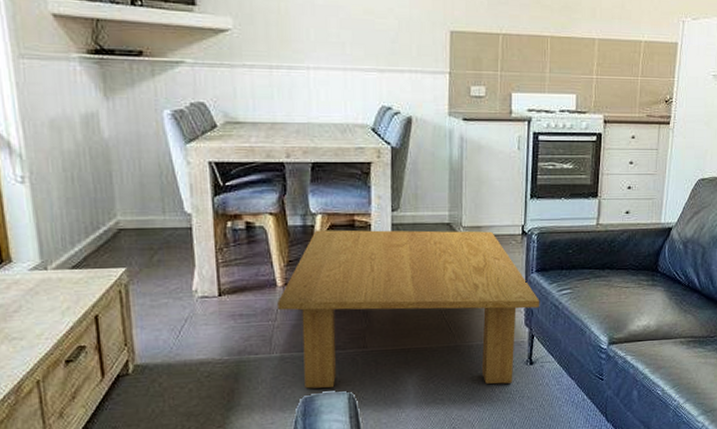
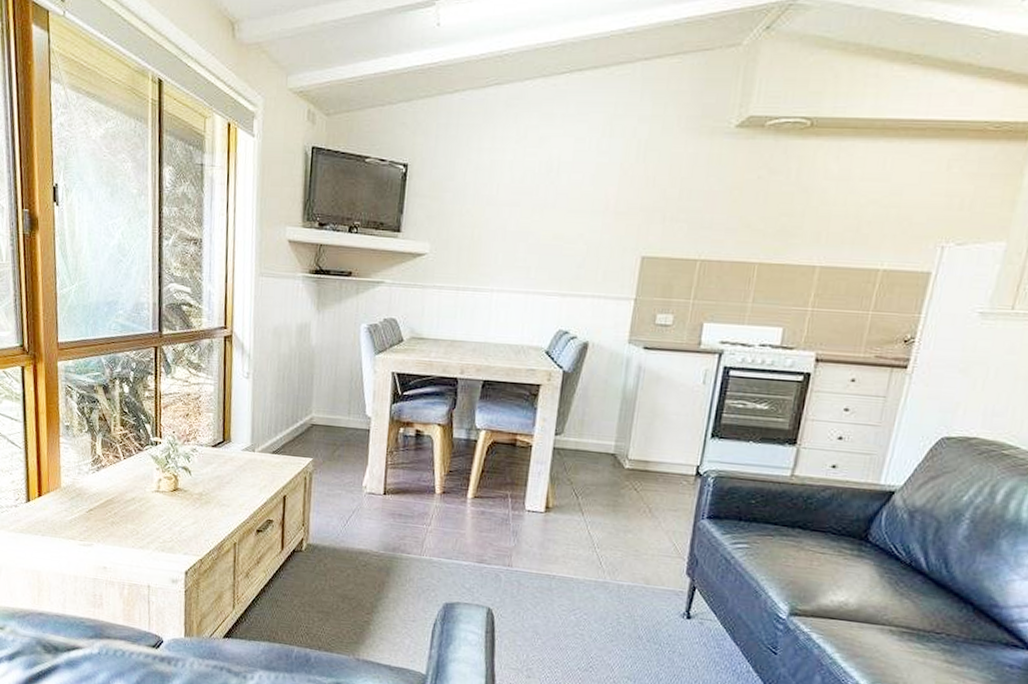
coffee table: present [277,229,540,389] -> none [433,445,709,634]

